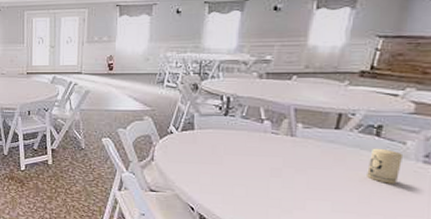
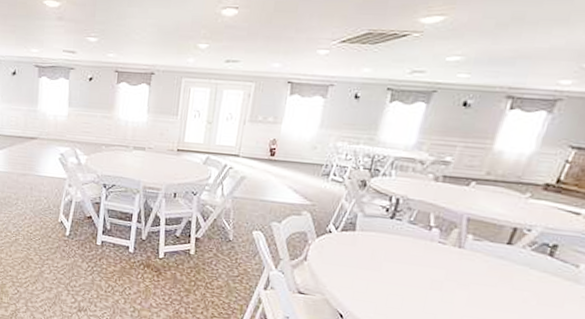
candle: present [367,148,404,184] -> none [532,268,575,309]

